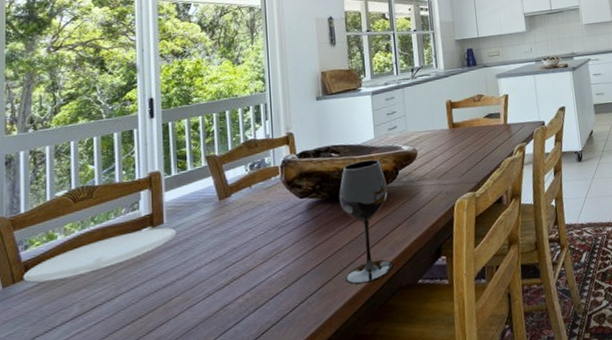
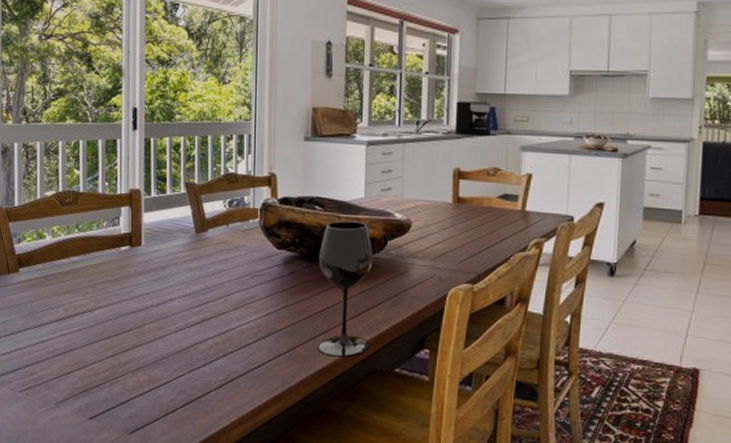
plate: present [23,227,177,284] -> none [17,247,153,281]
coffee maker: none [432,45,477,75] -> present [441,101,498,137]

